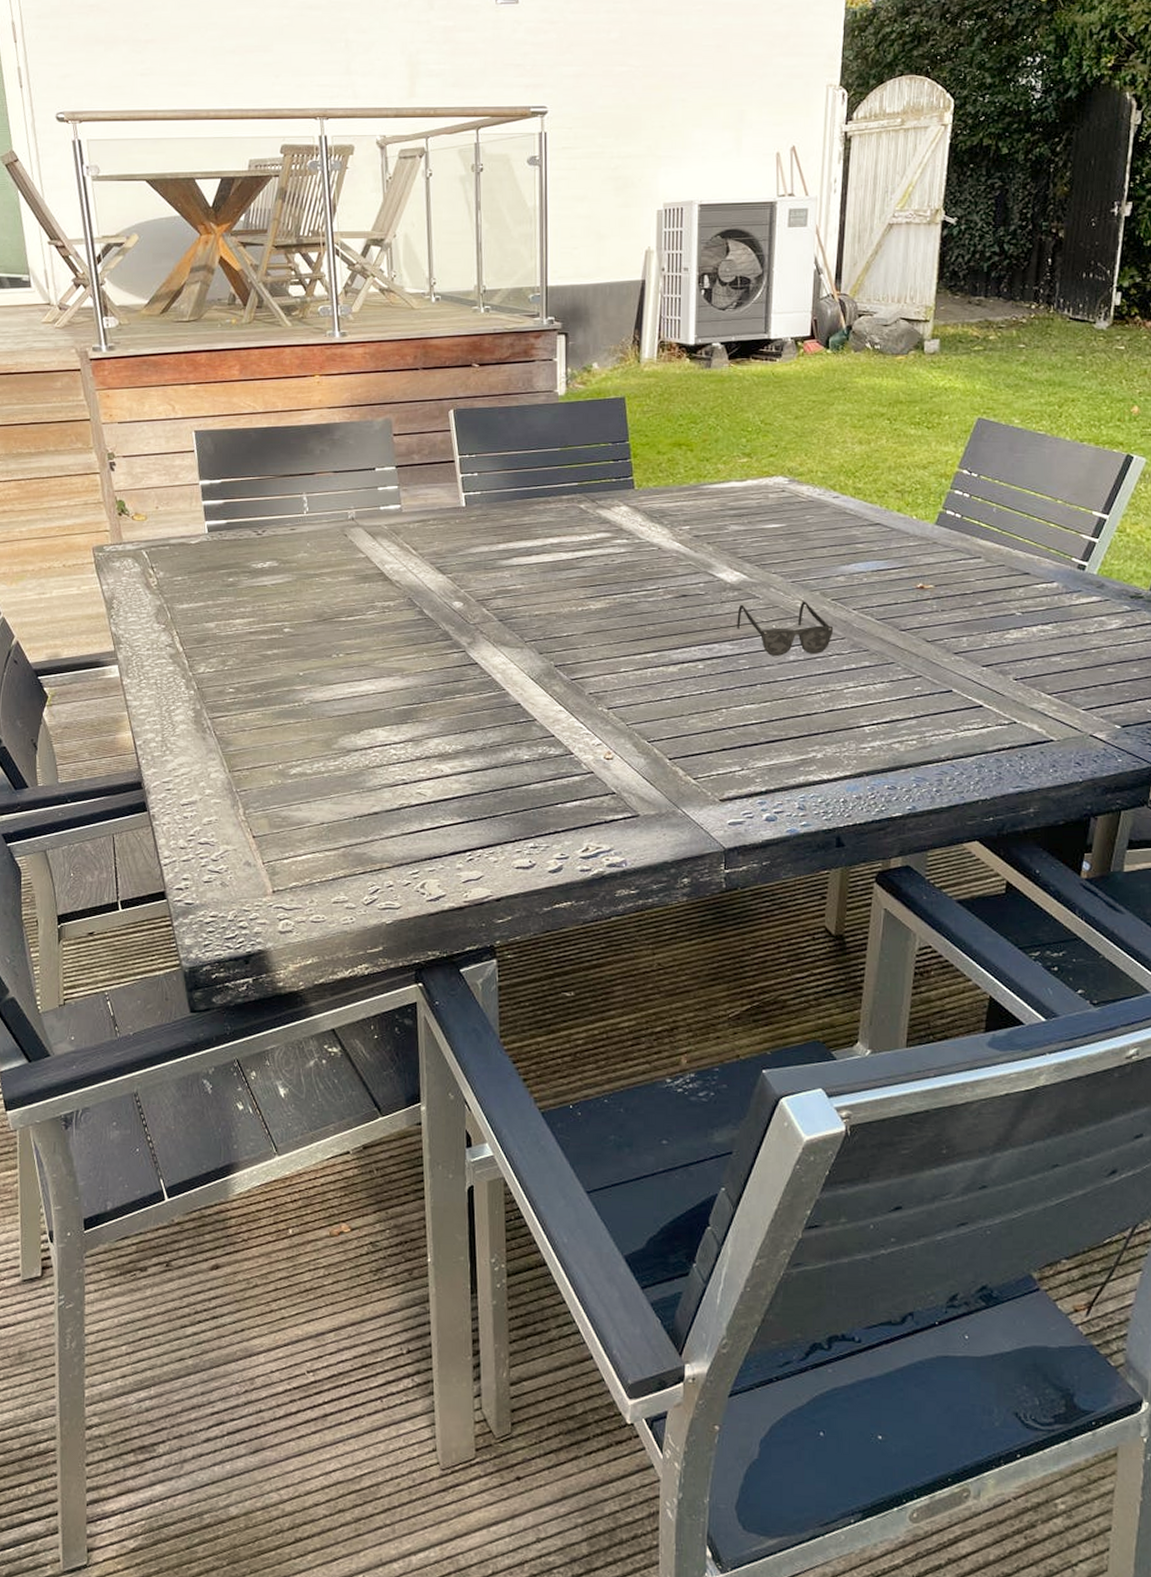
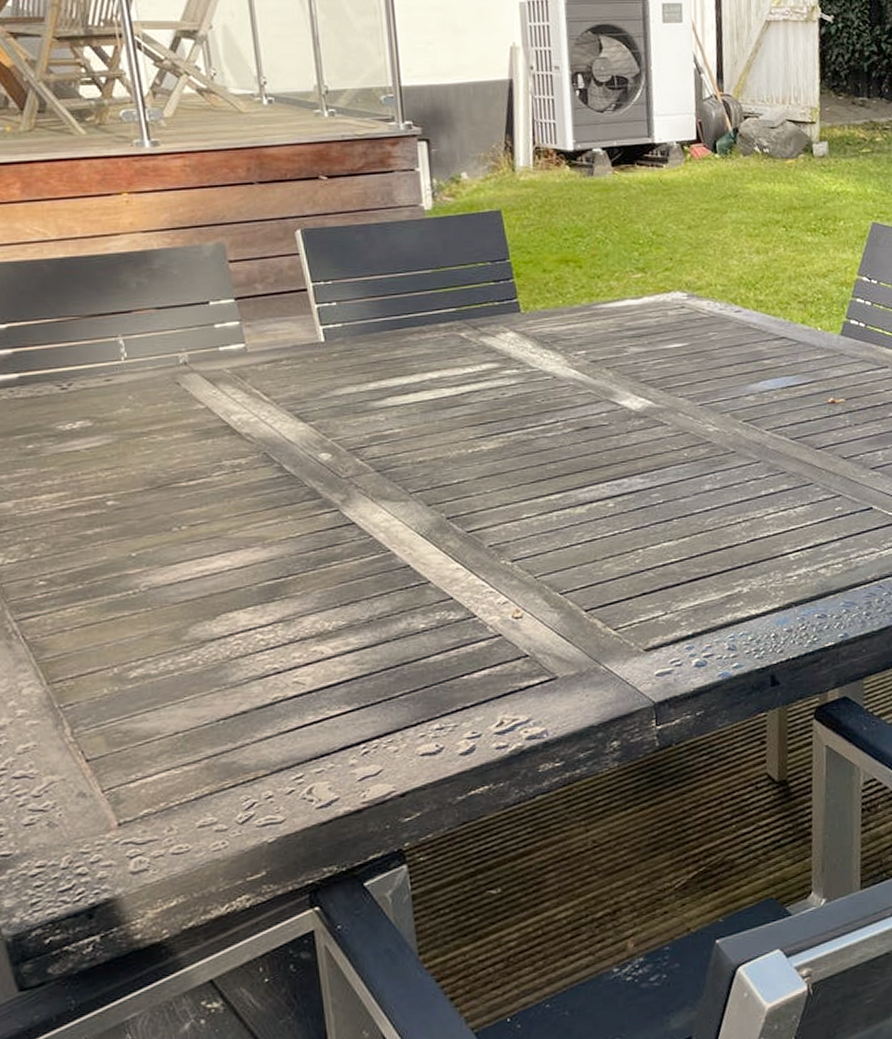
sunglasses: present [737,601,834,656] -> none [645,424,748,487]

